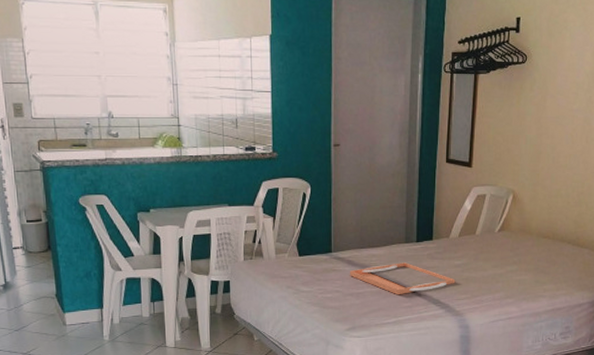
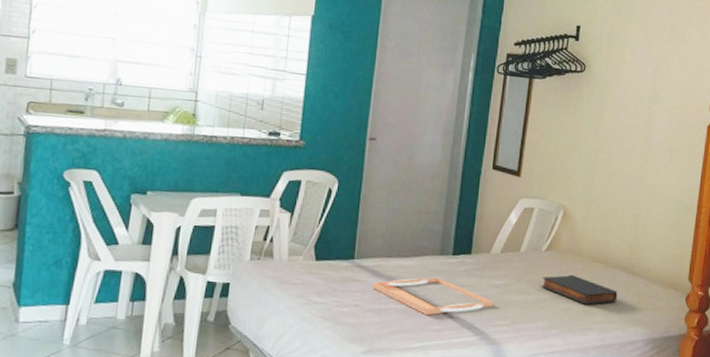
book: none [496,250,565,276] -> present [541,274,618,305]

